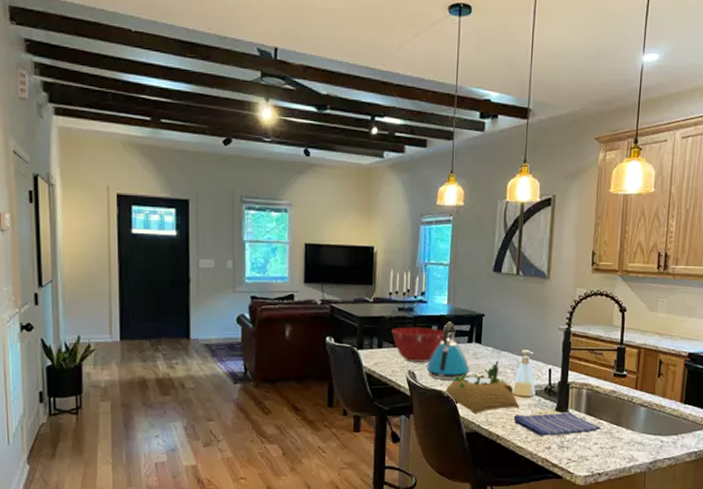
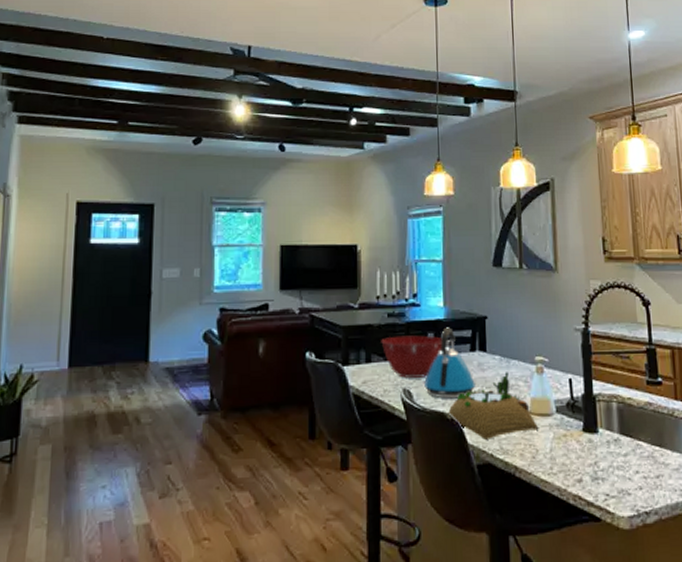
dish towel: present [513,411,601,436] -> none [533,431,640,465]

